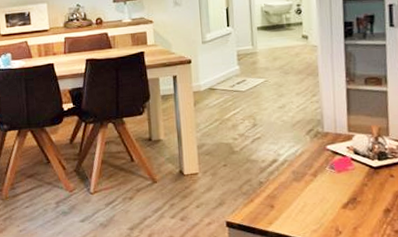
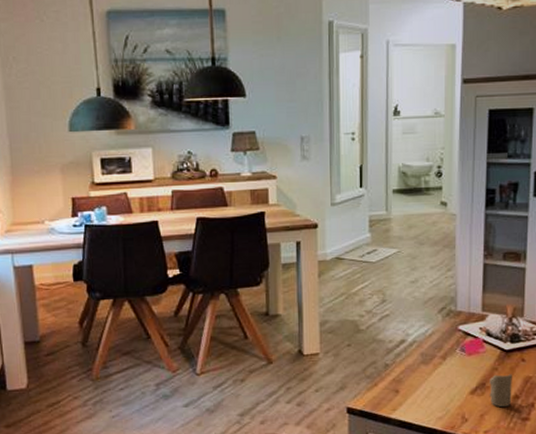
candle: none [360,189,384,220] -> present [489,374,512,407]

